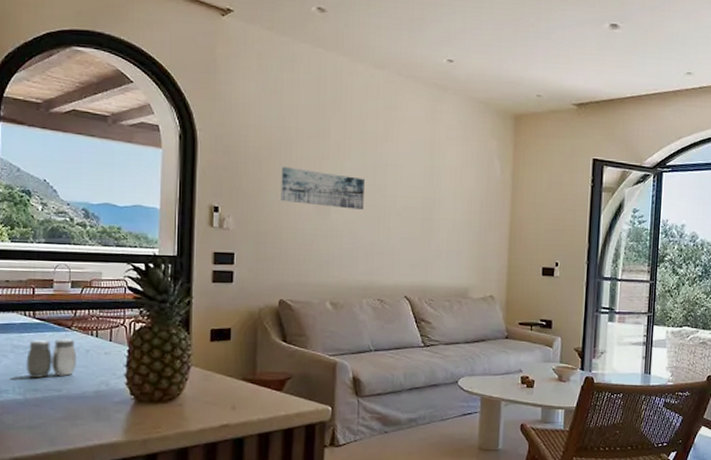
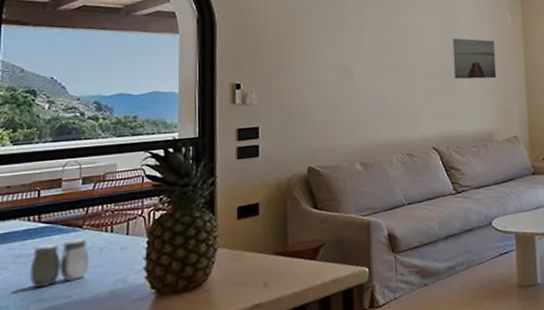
wall art: present [281,166,365,210] -> none [303,38,386,72]
wall art: none [433,183,480,232] -> present [452,38,497,79]

